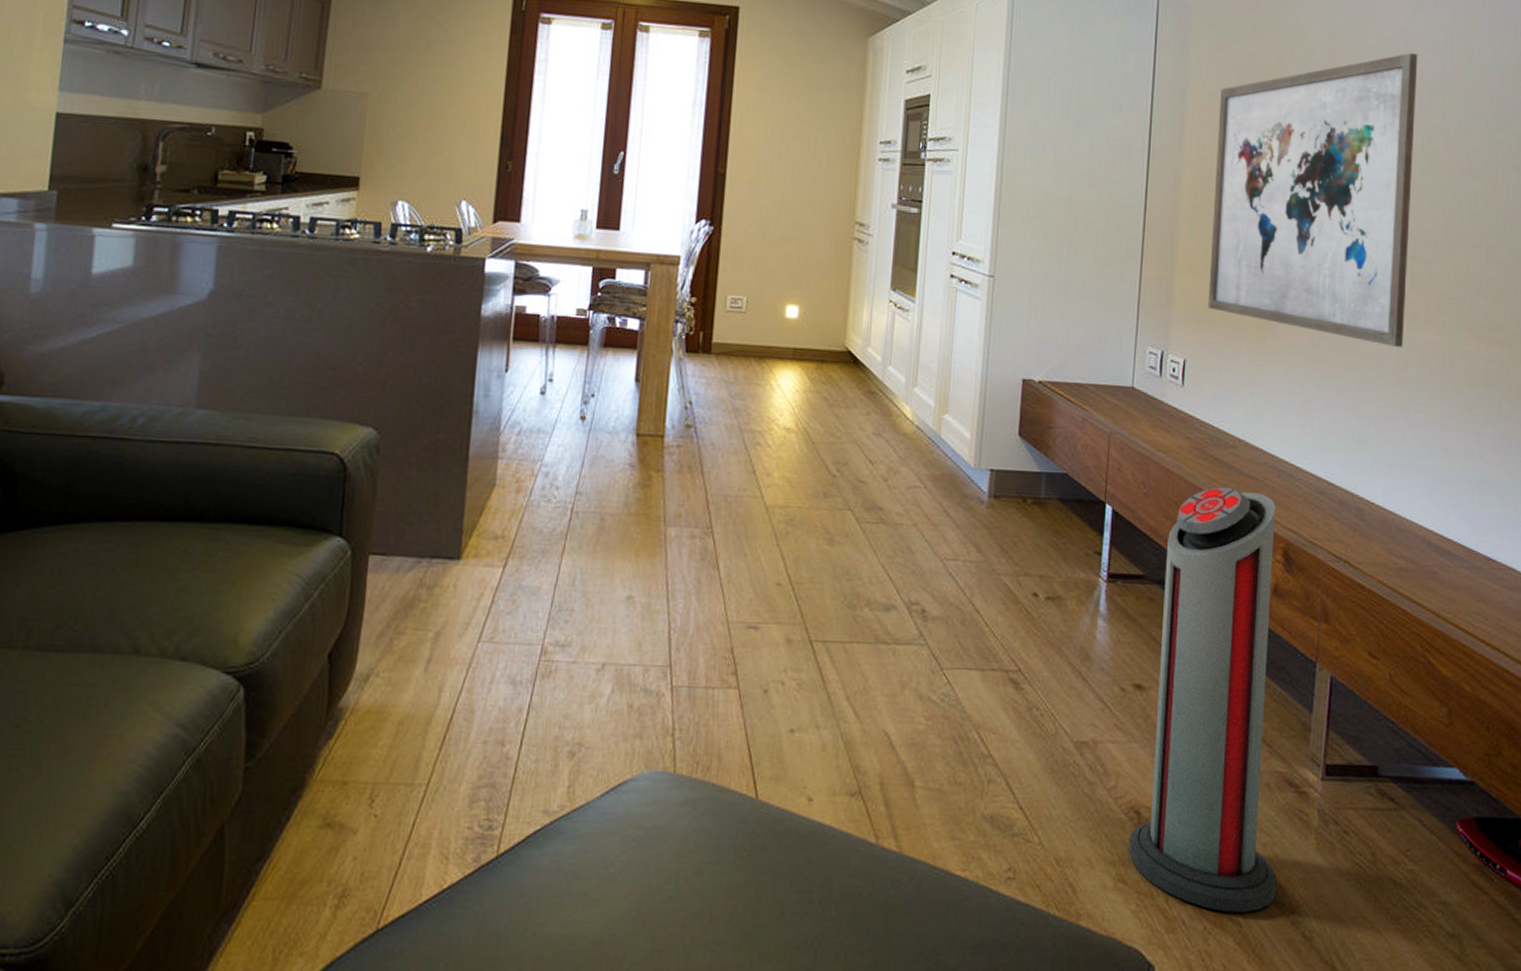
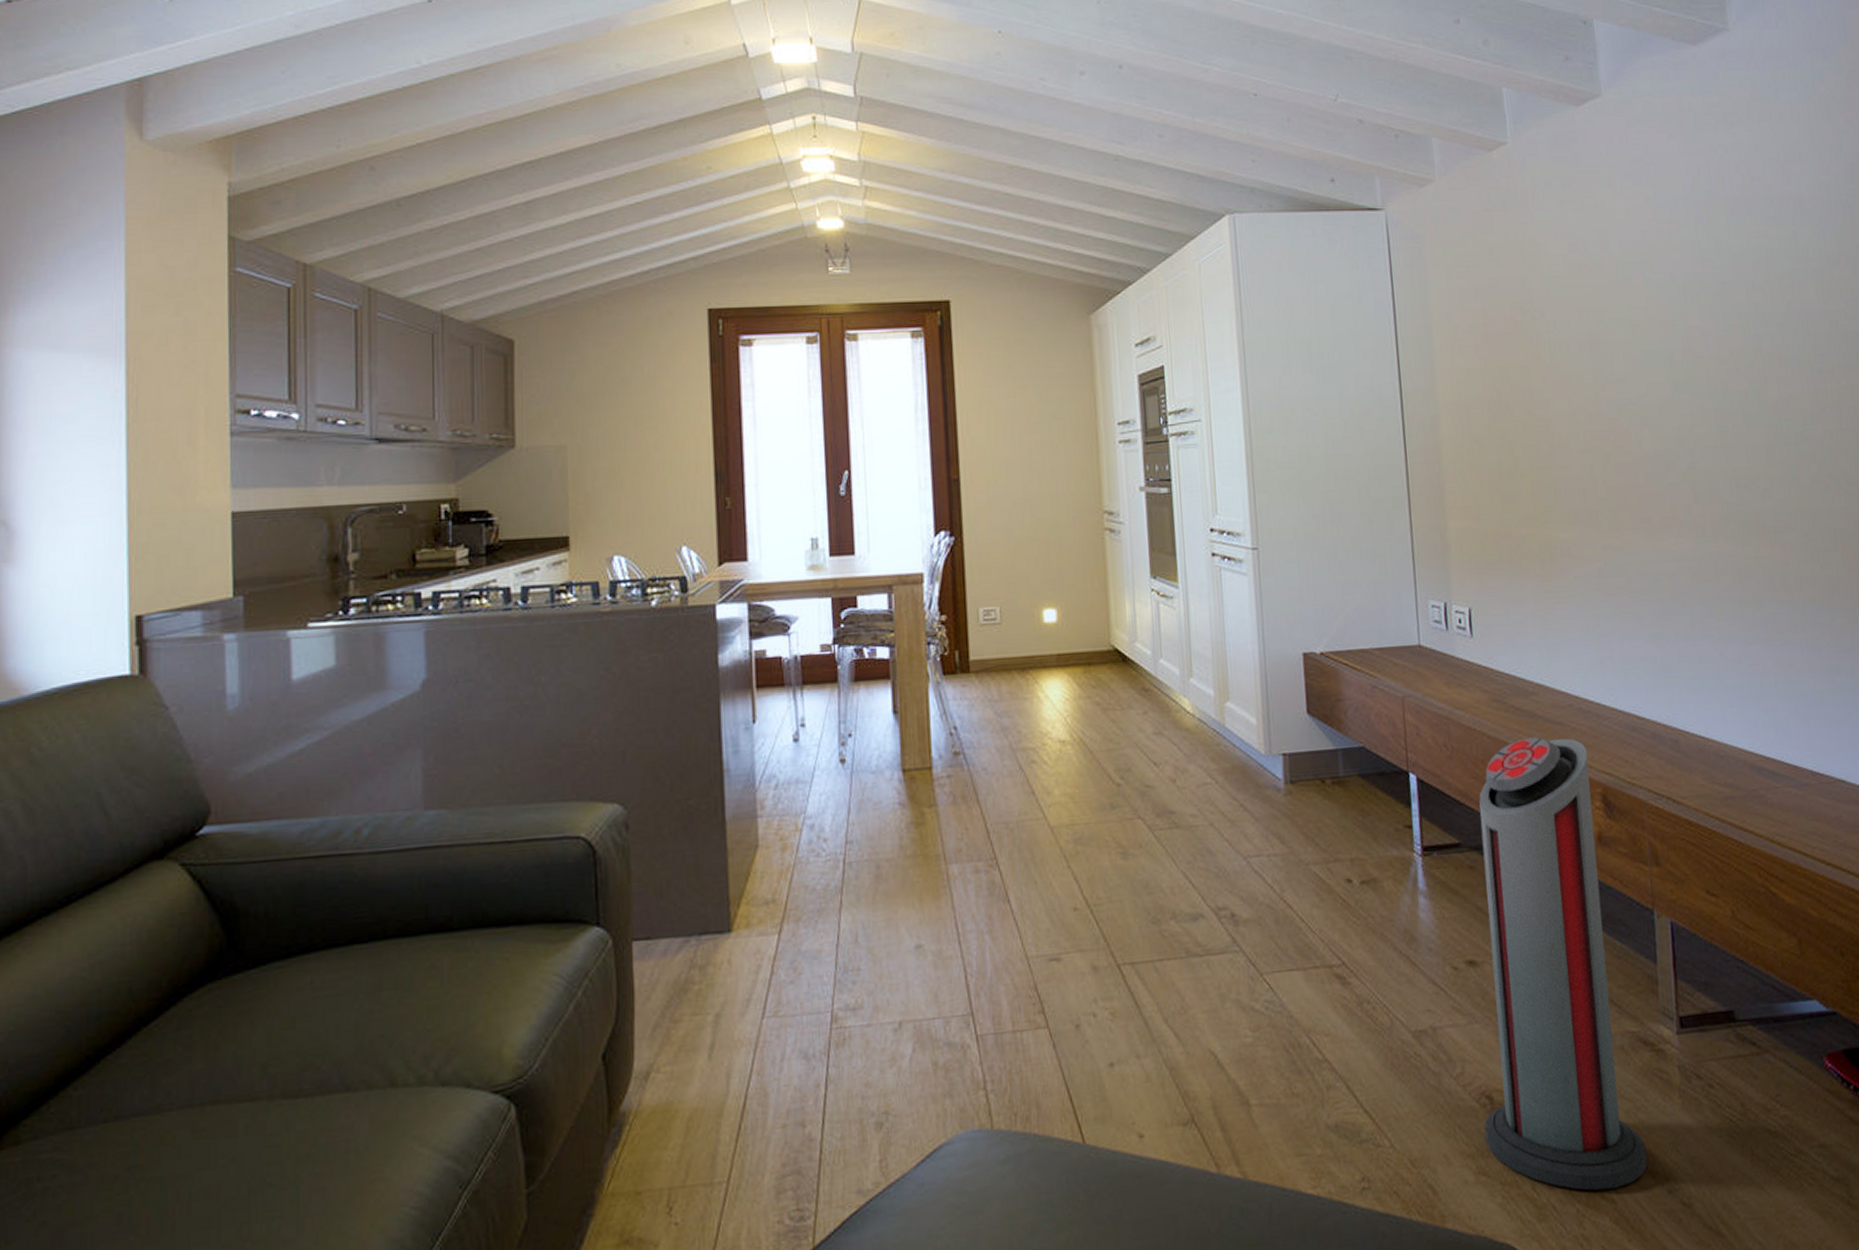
wall art: present [1208,53,1418,347] -> none [1466,255,1694,565]

